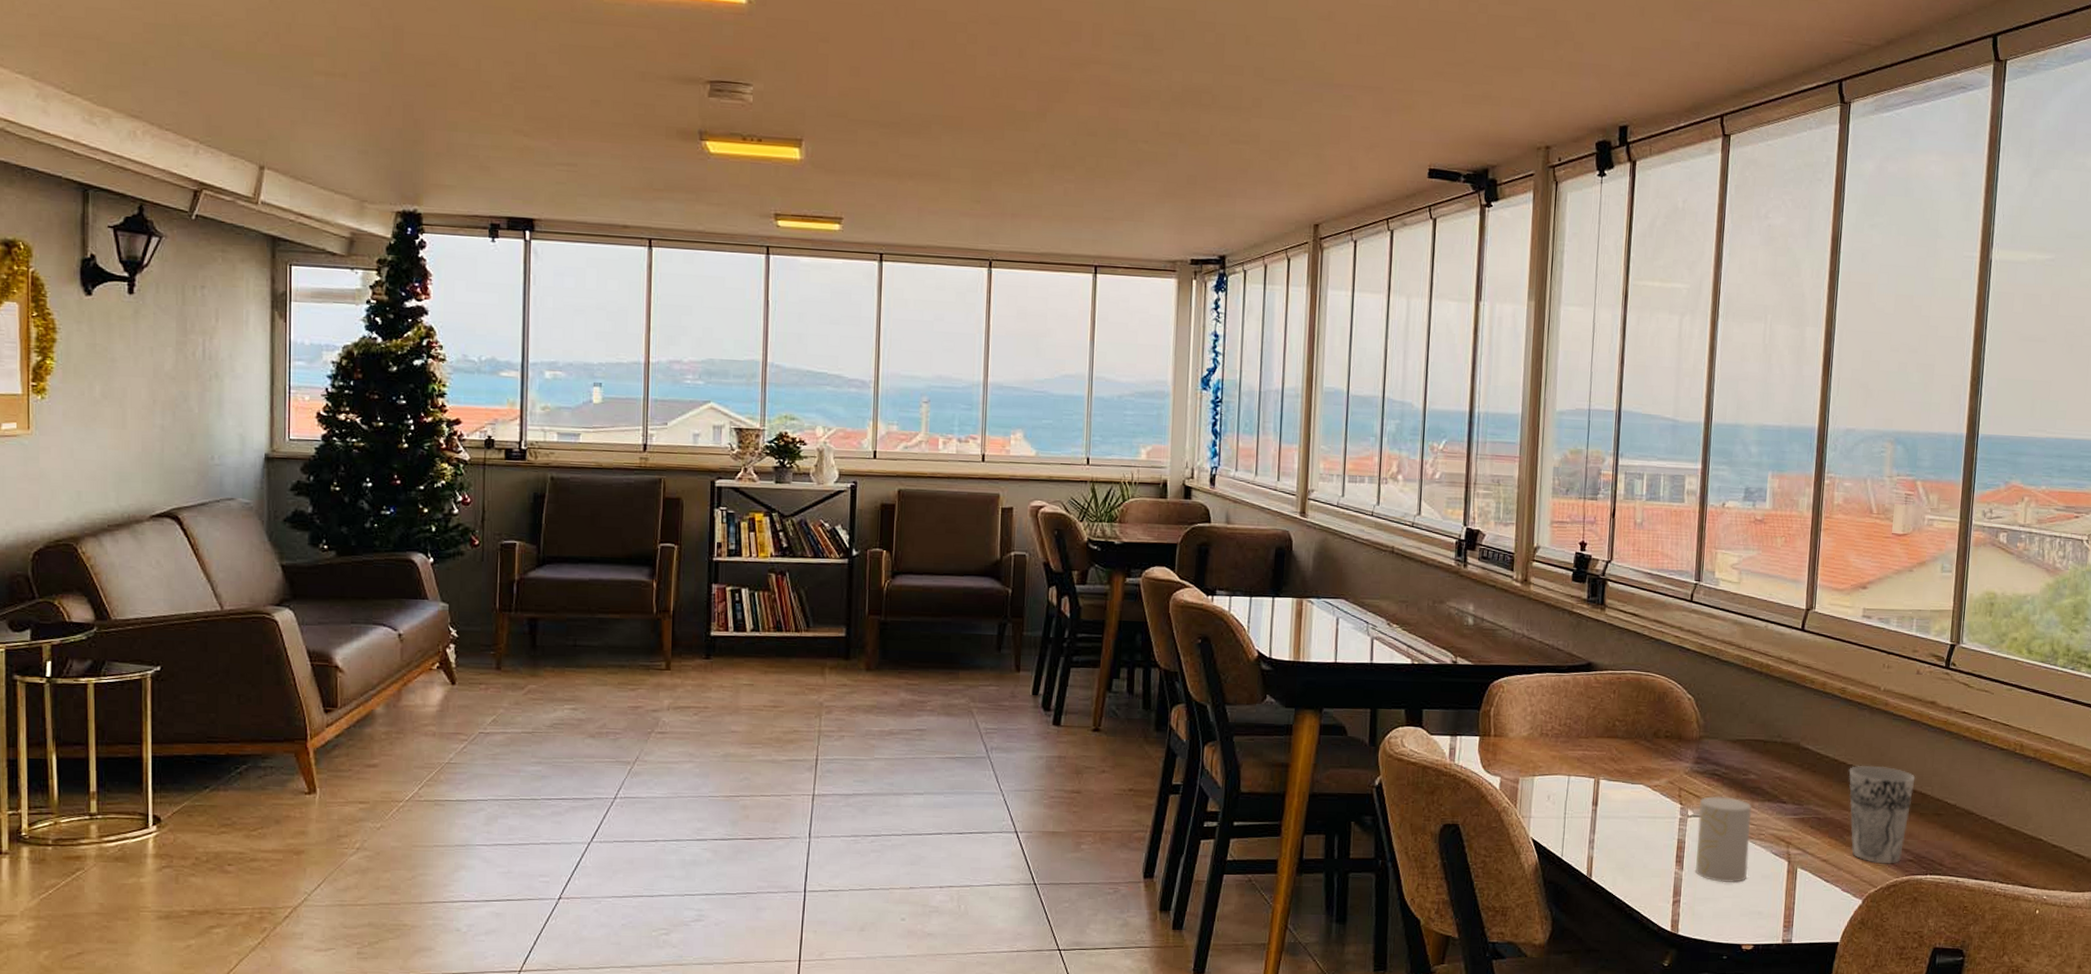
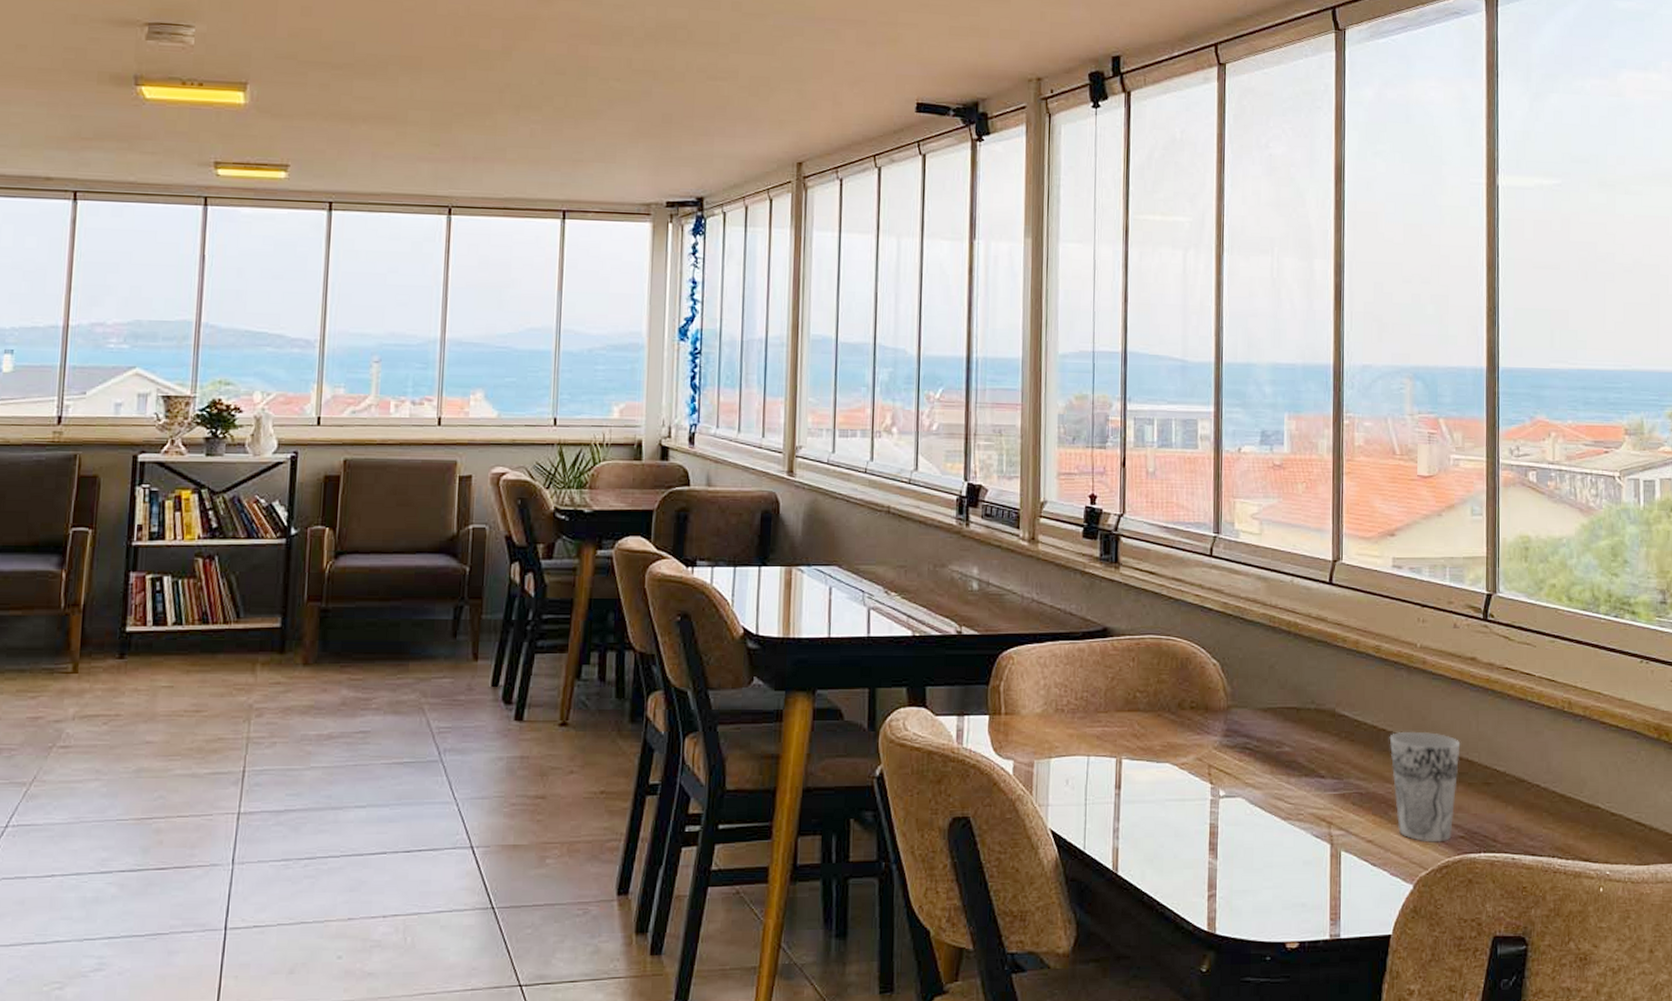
cup: present [1694,796,1752,883] -> none [1230,773,1288,872]

